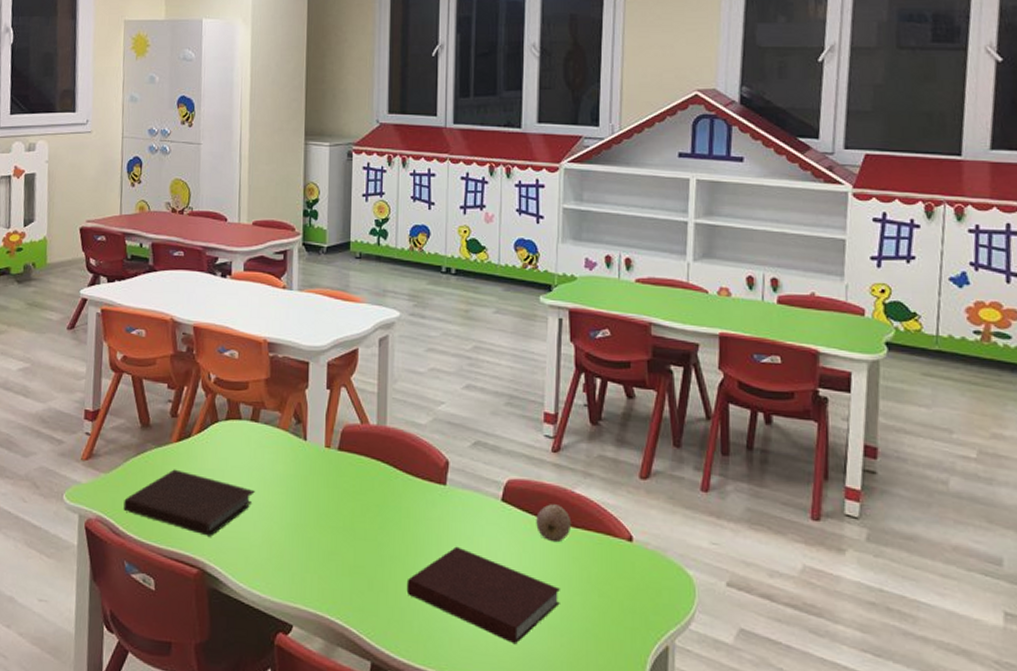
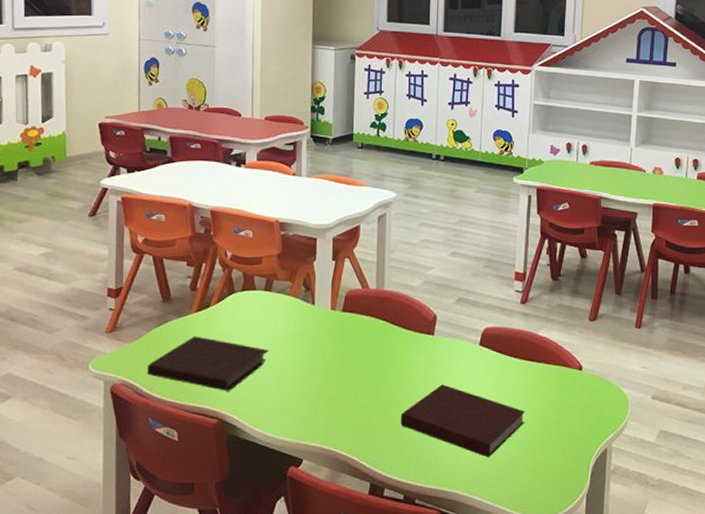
fruit: present [536,504,572,543] -> none [507,345,535,375]

